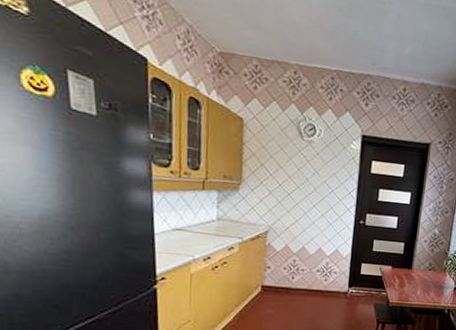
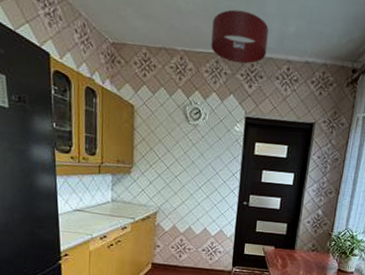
ceiling light fixture: none [326,27,385,82] -> present [211,9,269,64]

